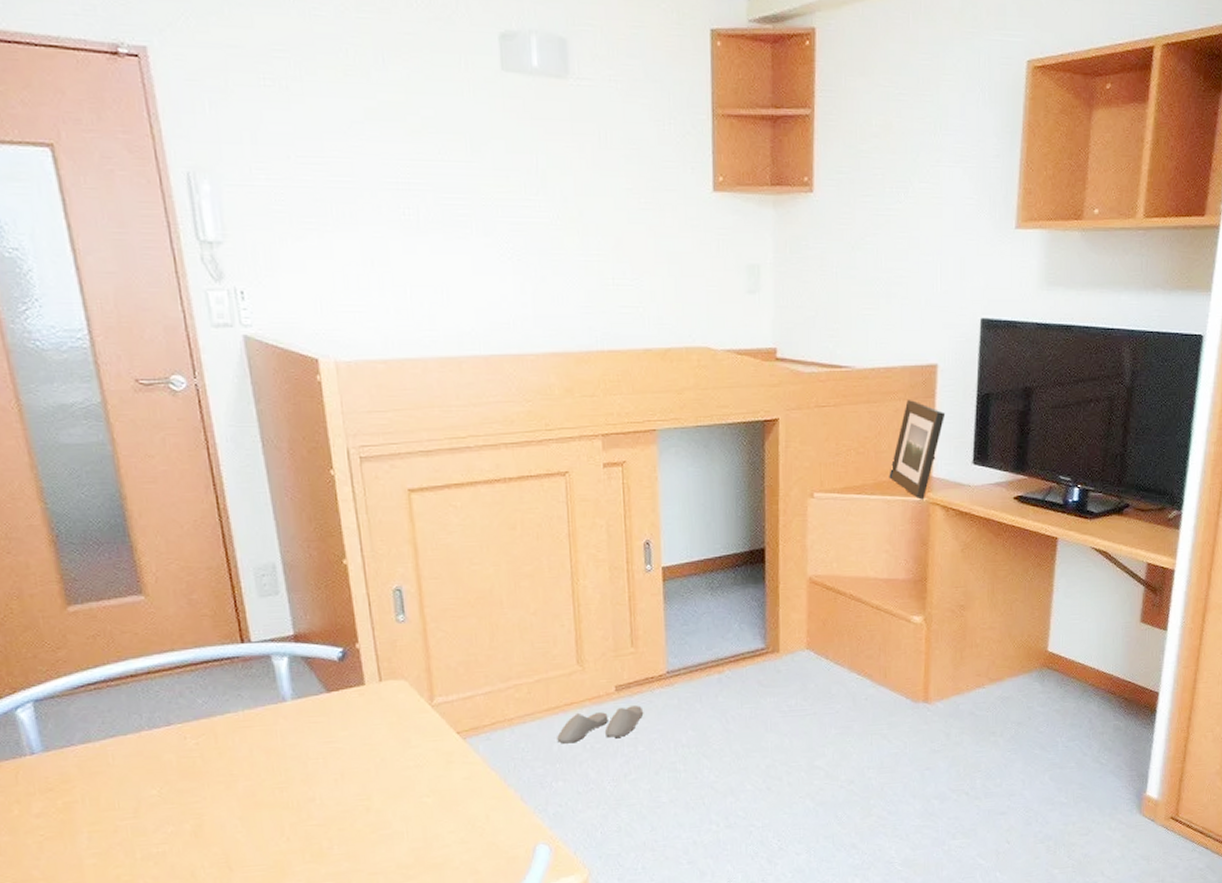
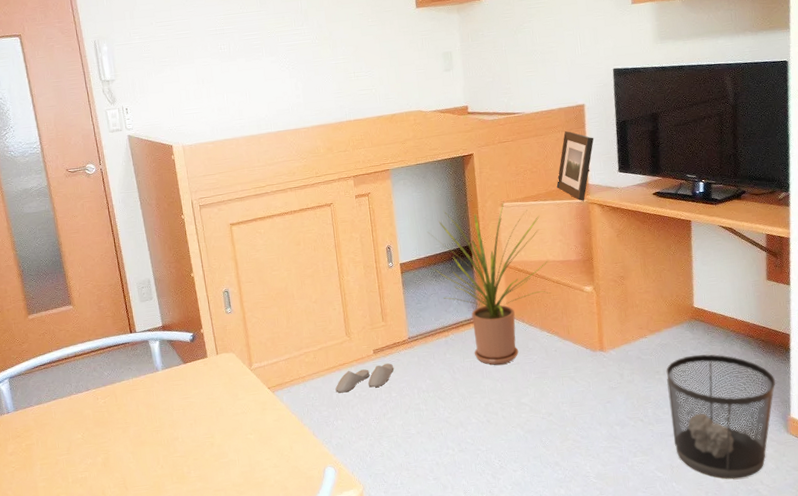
house plant: none [705,490,868,714] -> present [427,201,551,365]
waste bin: none [1002,712,1135,869] -> present [666,354,776,479]

